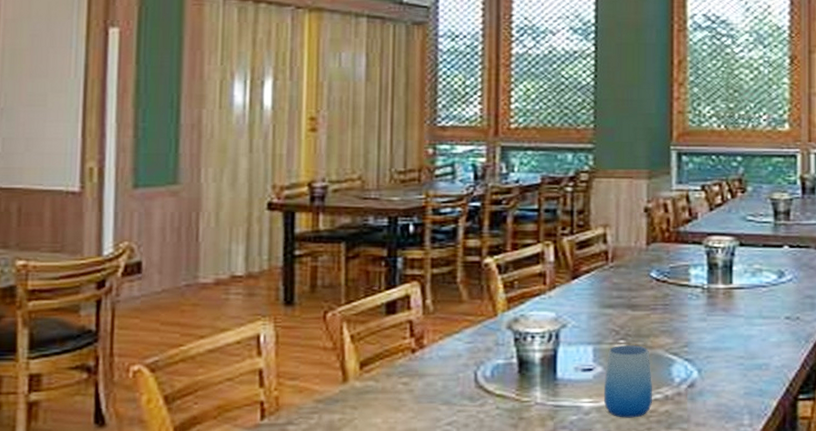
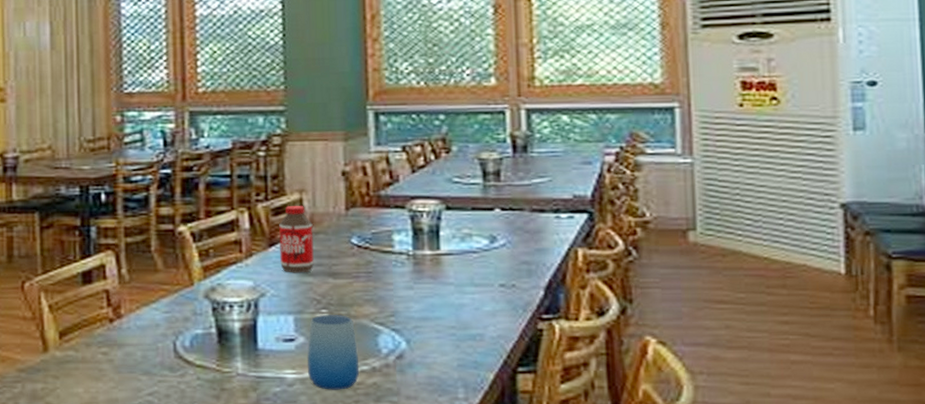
bottle: none [582,240,615,305] -> present [278,206,314,273]

